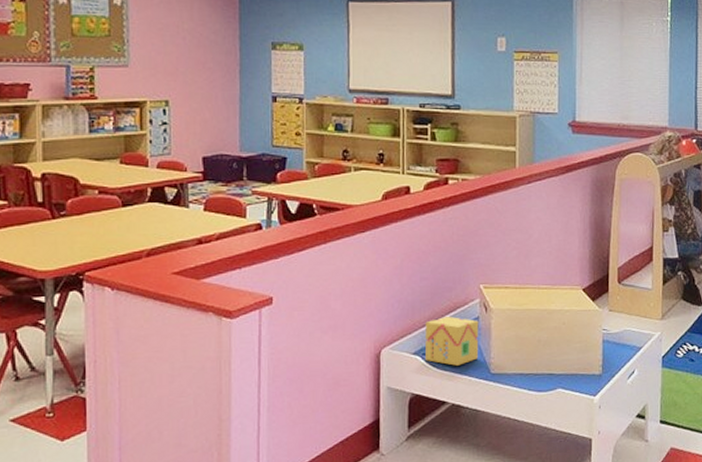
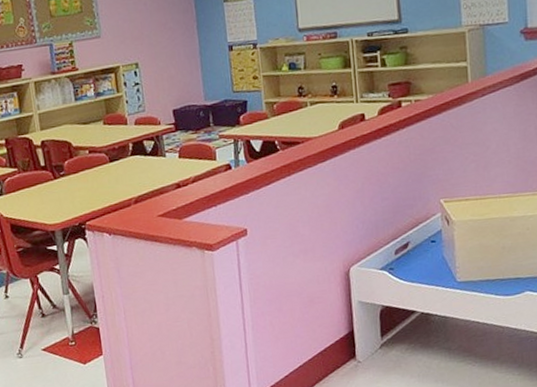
toy block: present [425,317,479,366] -> none [390,232,444,278]

